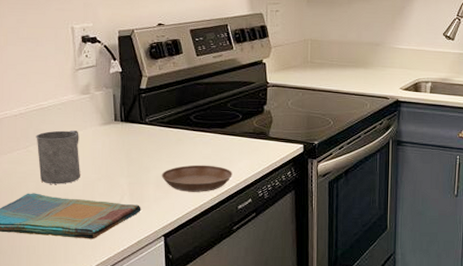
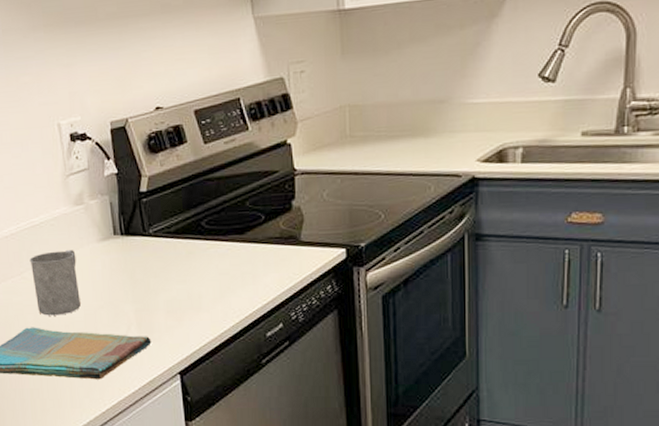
saucer: present [161,164,232,192] -> none [171,282,257,318]

